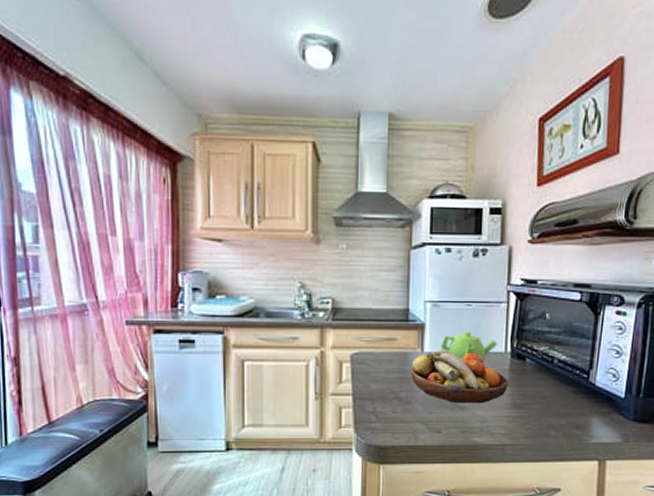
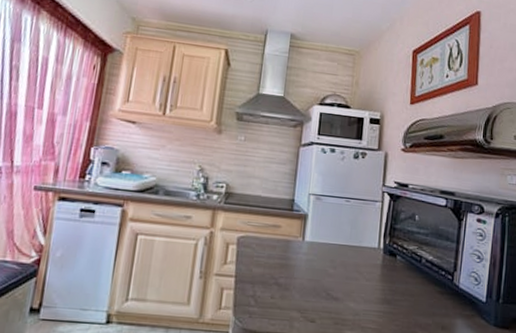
fruit bowl: present [410,349,509,404] -> none [290,239,381,296]
teapot: present [441,331,498,362] -> none [320,224,372,255]

